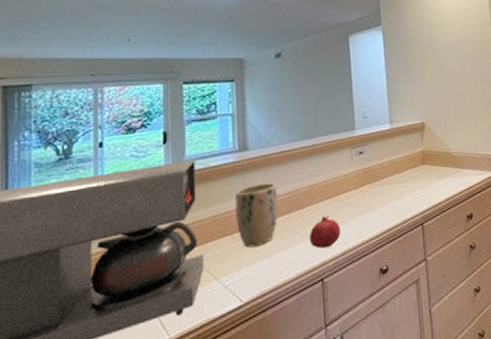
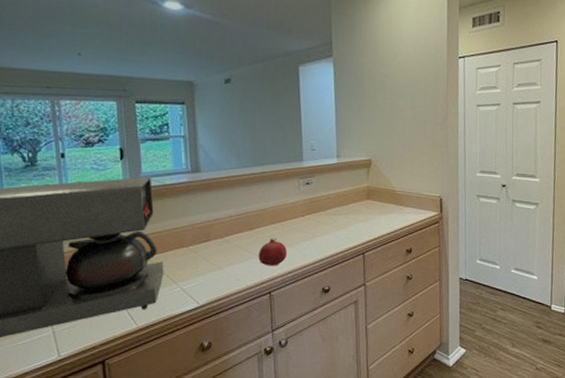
plant pot: present [235,183,278,248] -> none [190,204,229,260]

